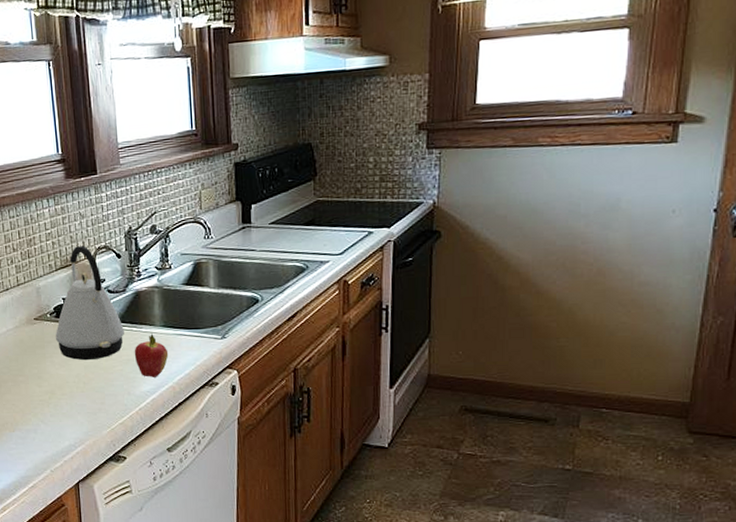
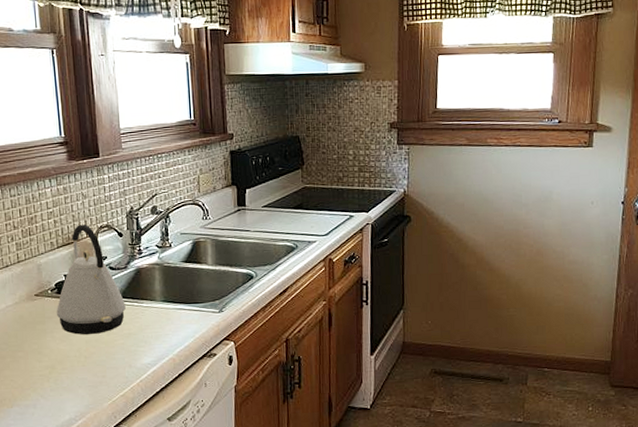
fruit: present [134,332,169,377] -> none [135,307,169,350]

